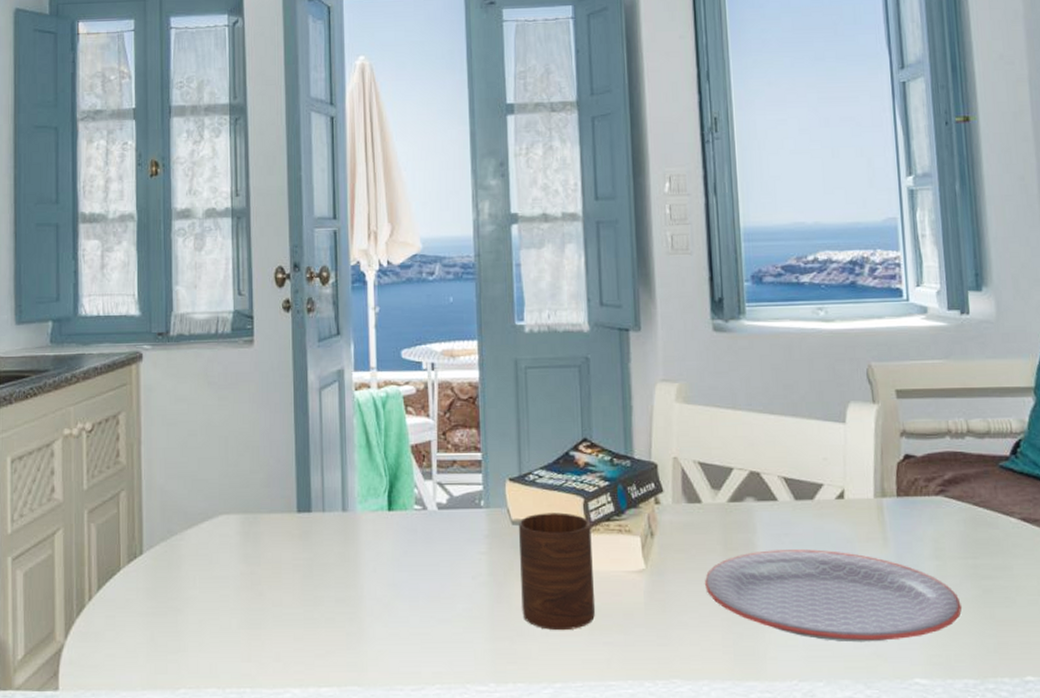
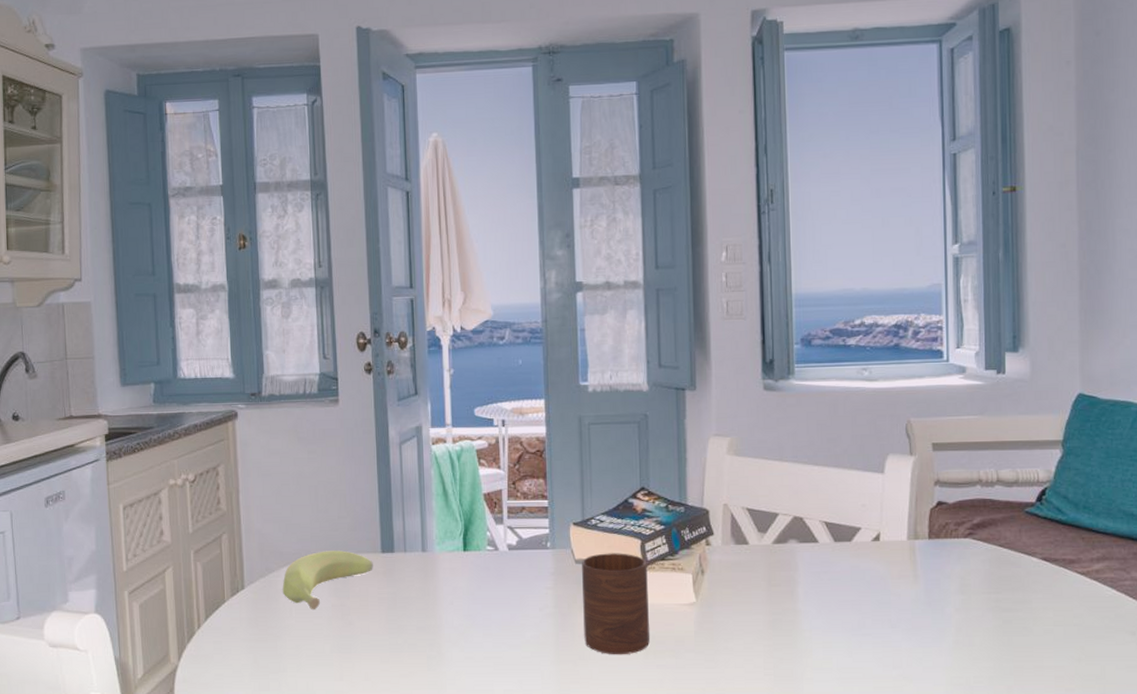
banana: none [185,510,288,578] -> present [282,550,373,609]
plate: present [704,549,962,643] -> none [749,585,982,666]

